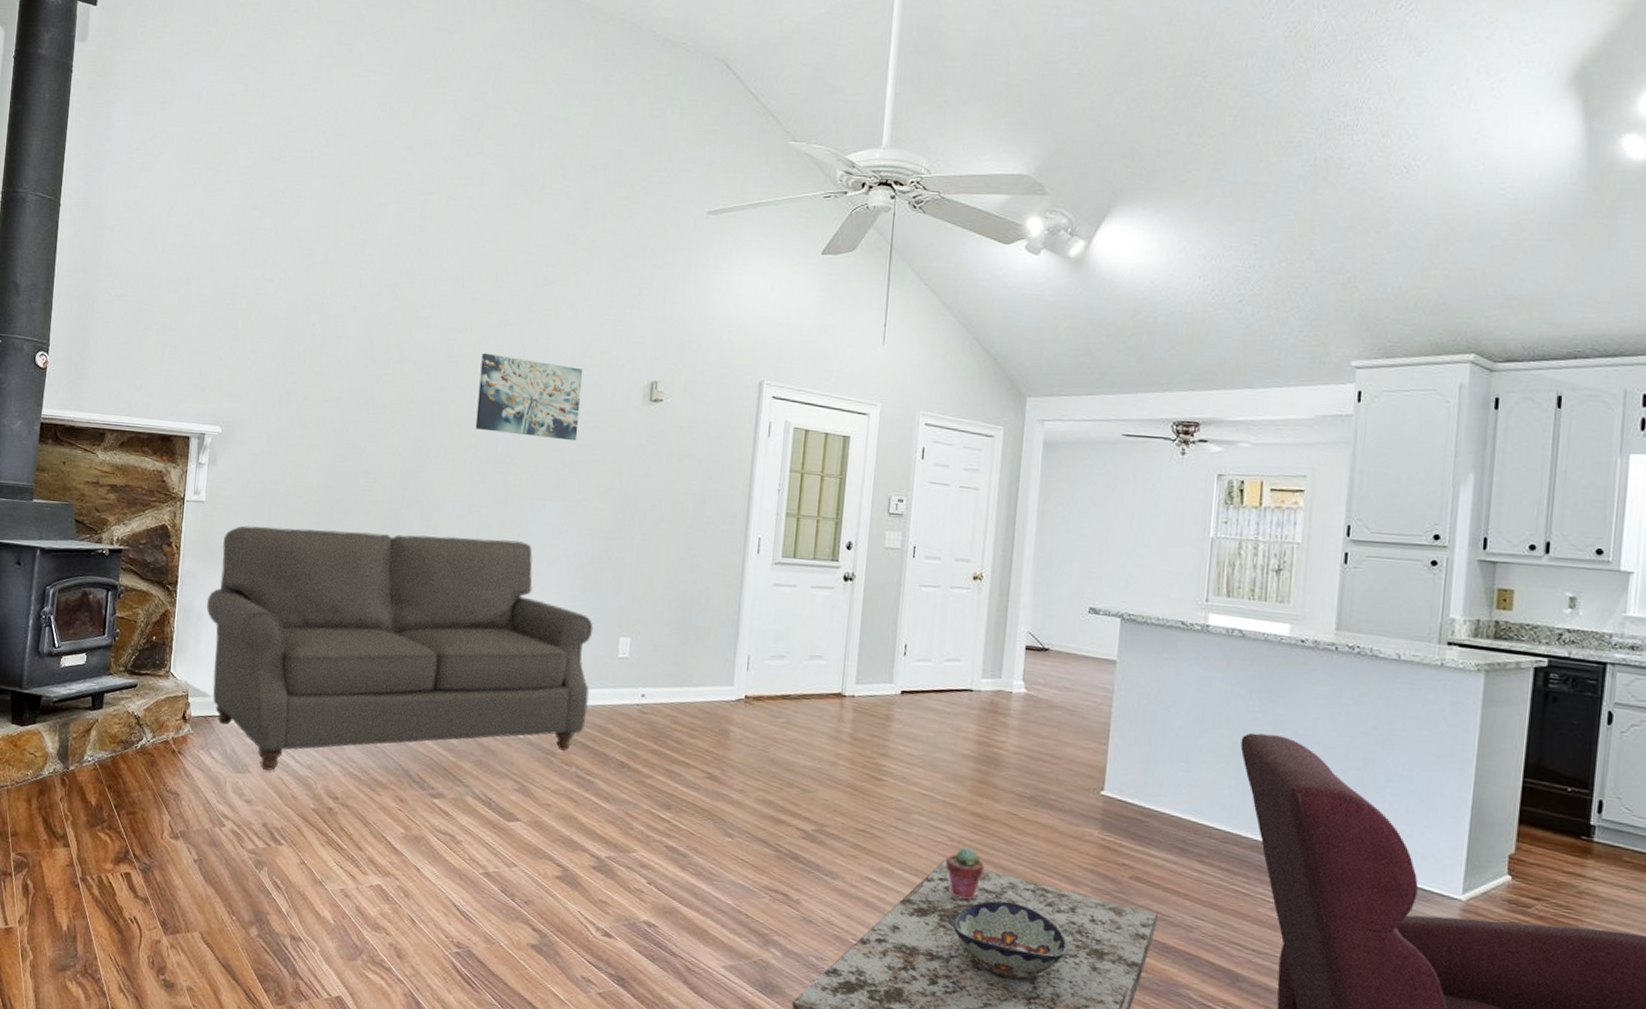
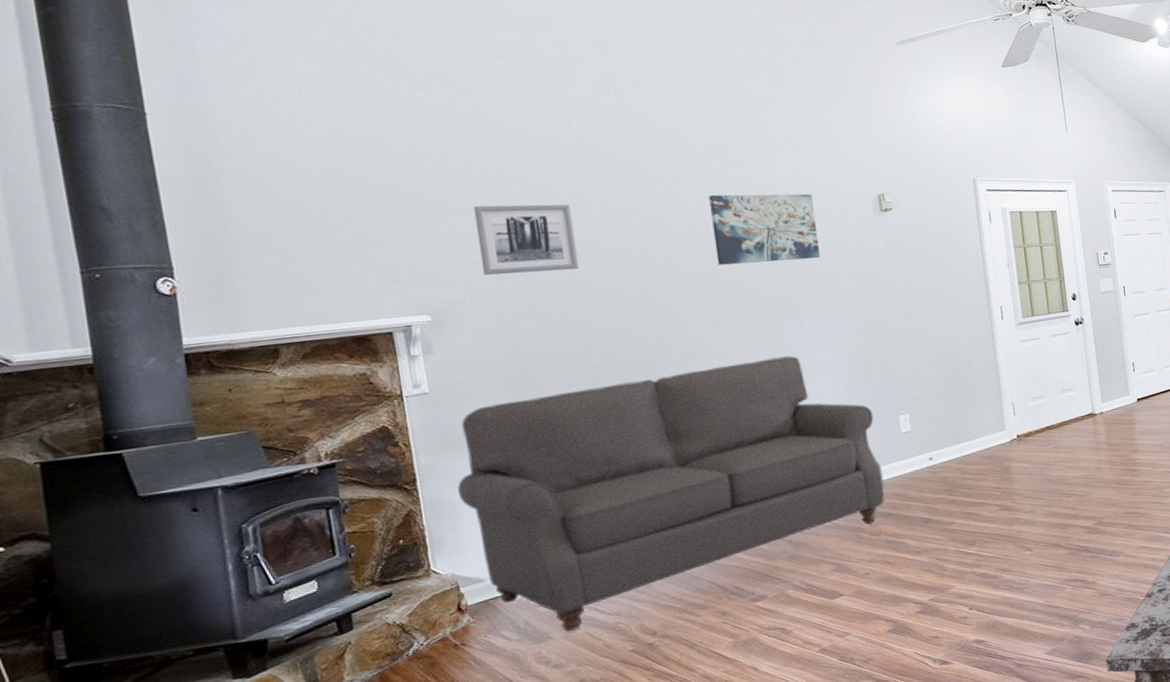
wall art: none [271,329,358,407] -> present [473,204,580,276]

